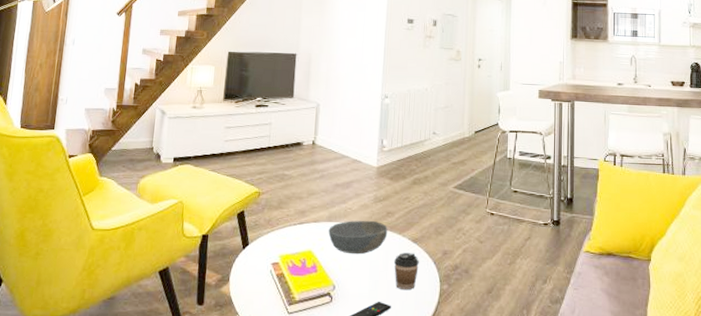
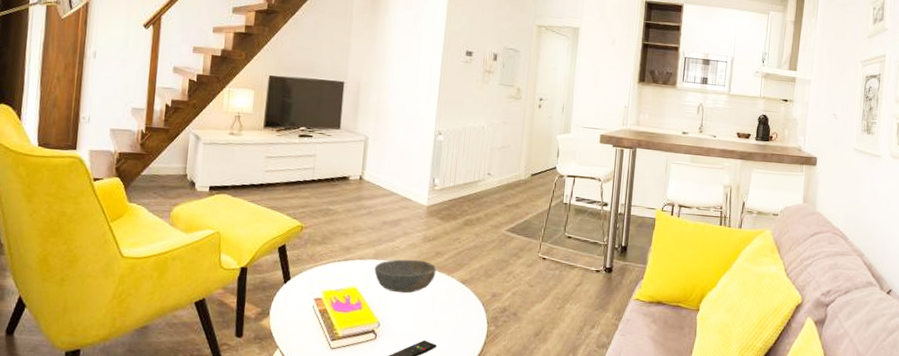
coffee cup: present [393,253,419,290] -> none [441,293,467,330]

